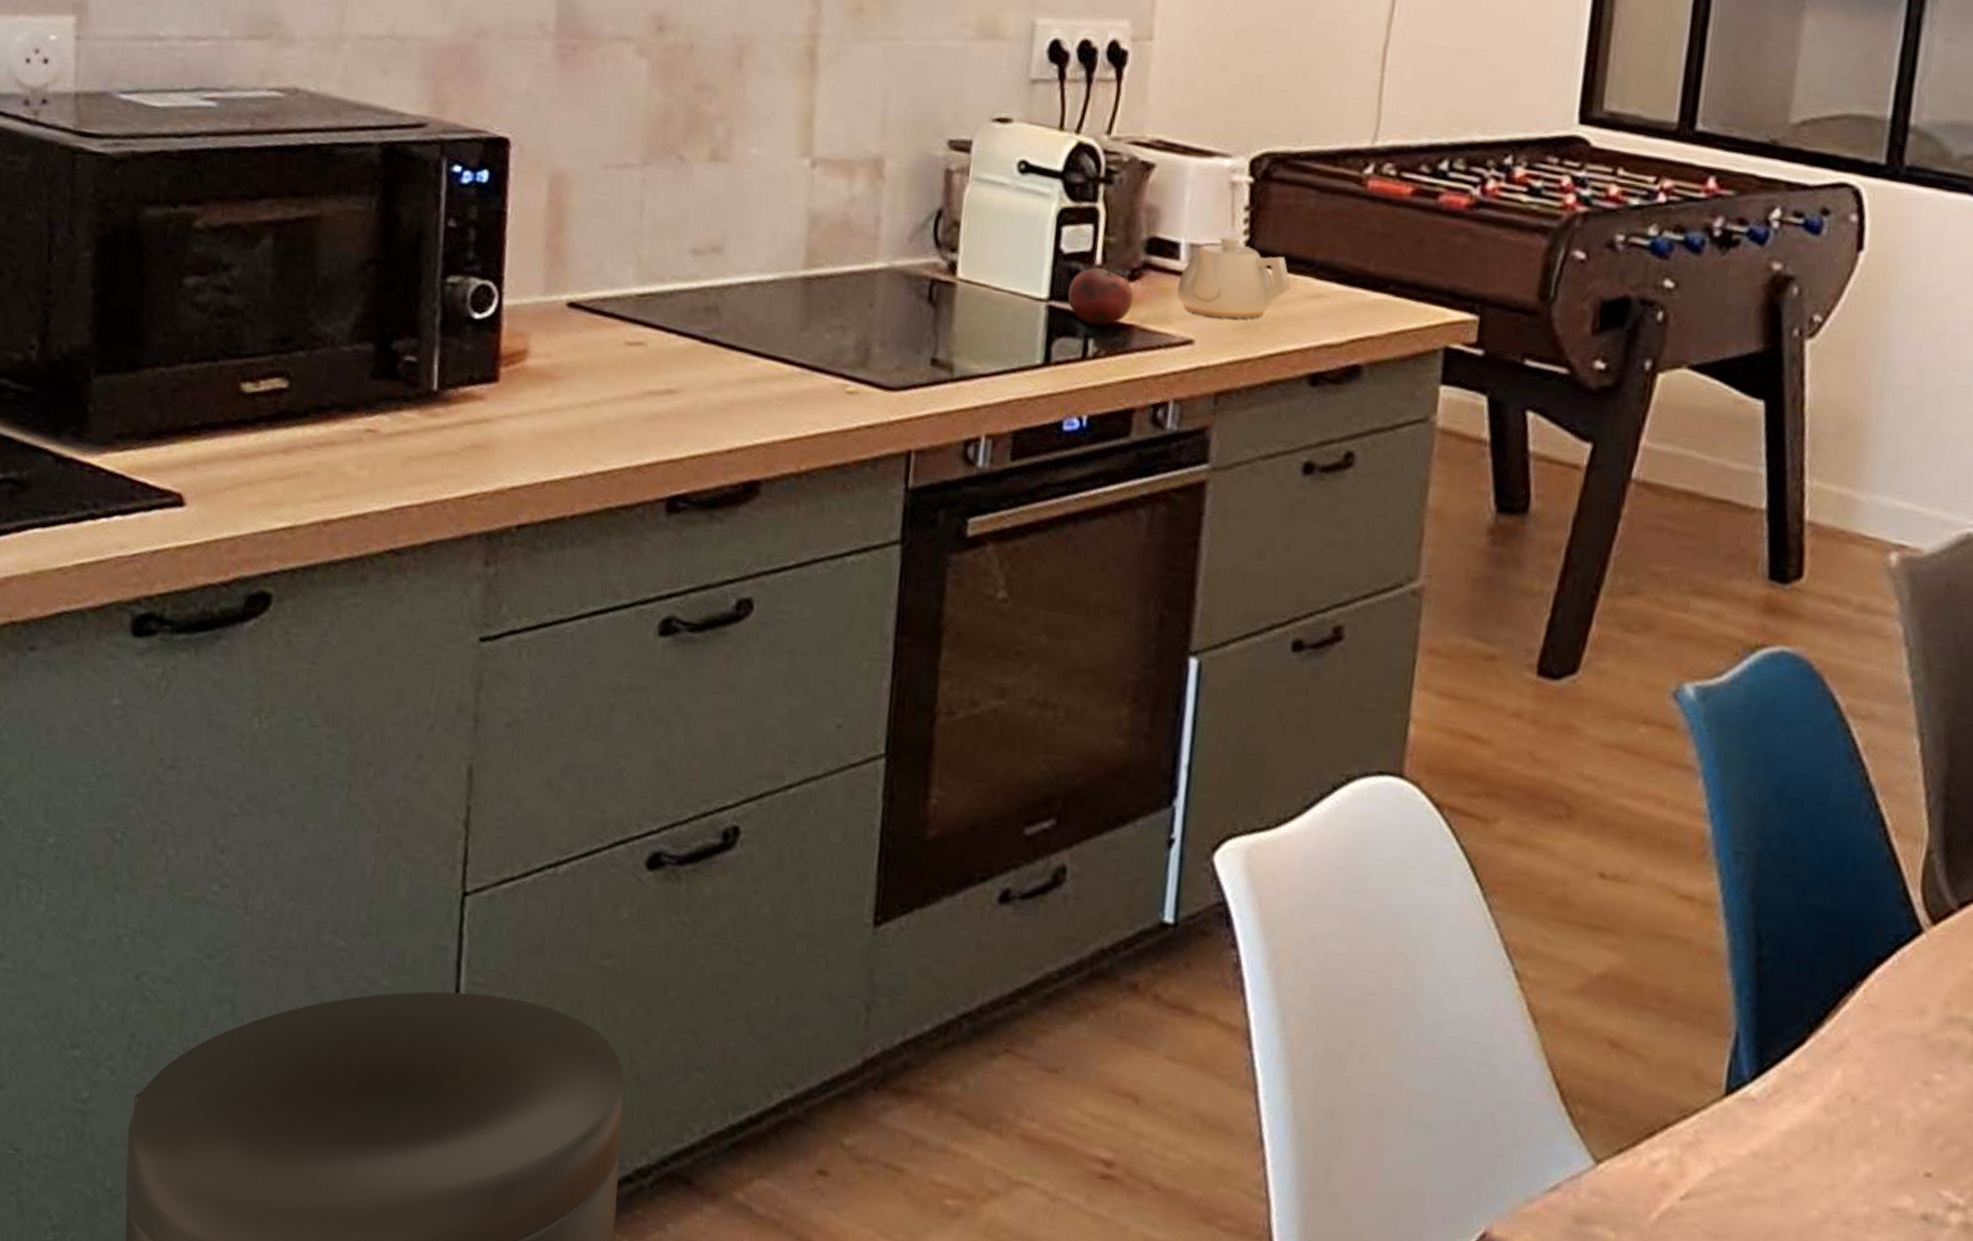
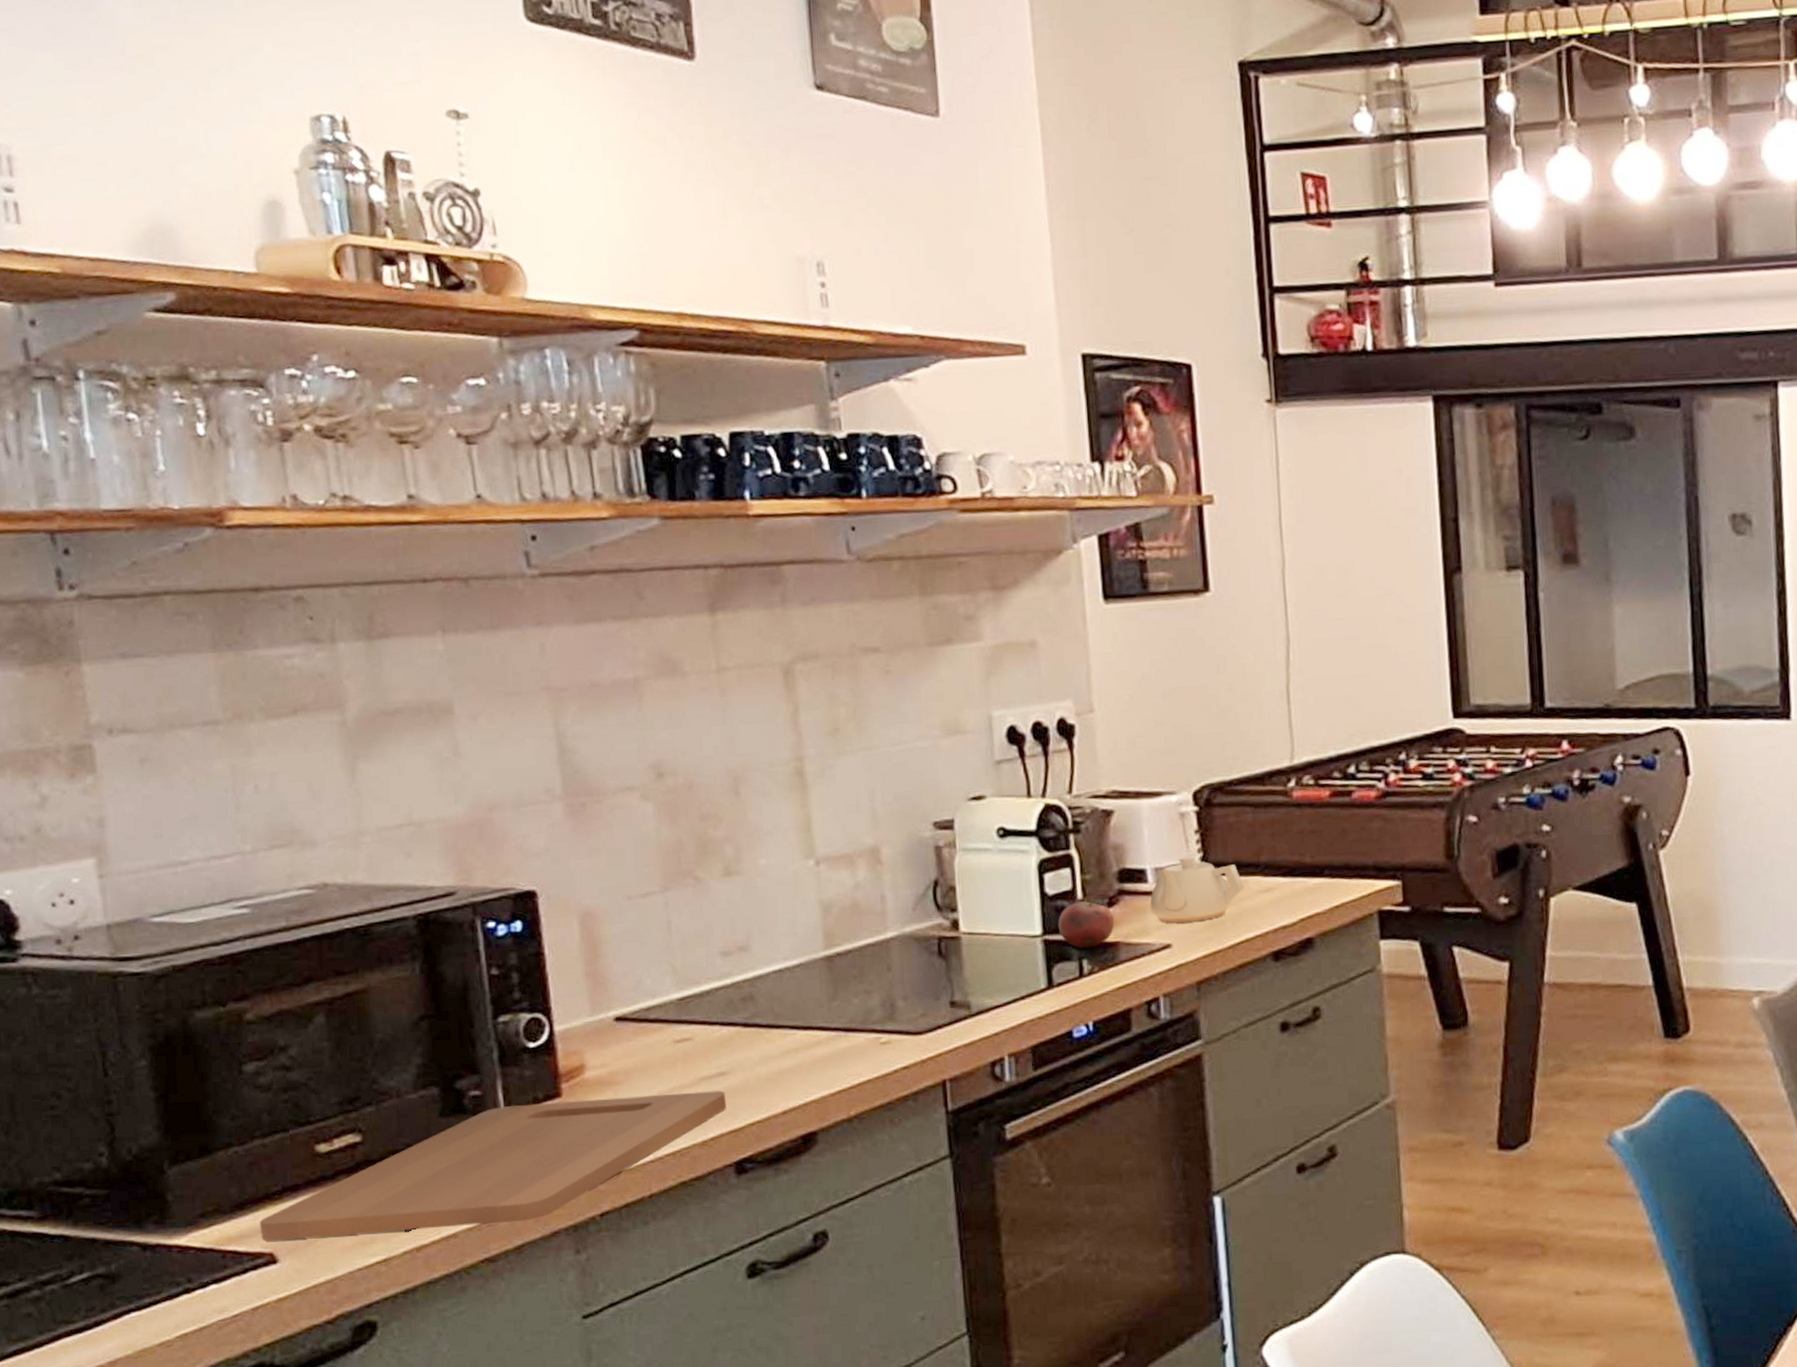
cutting board: none [172,379,670,516] -> present [259,1090,726,1241]

